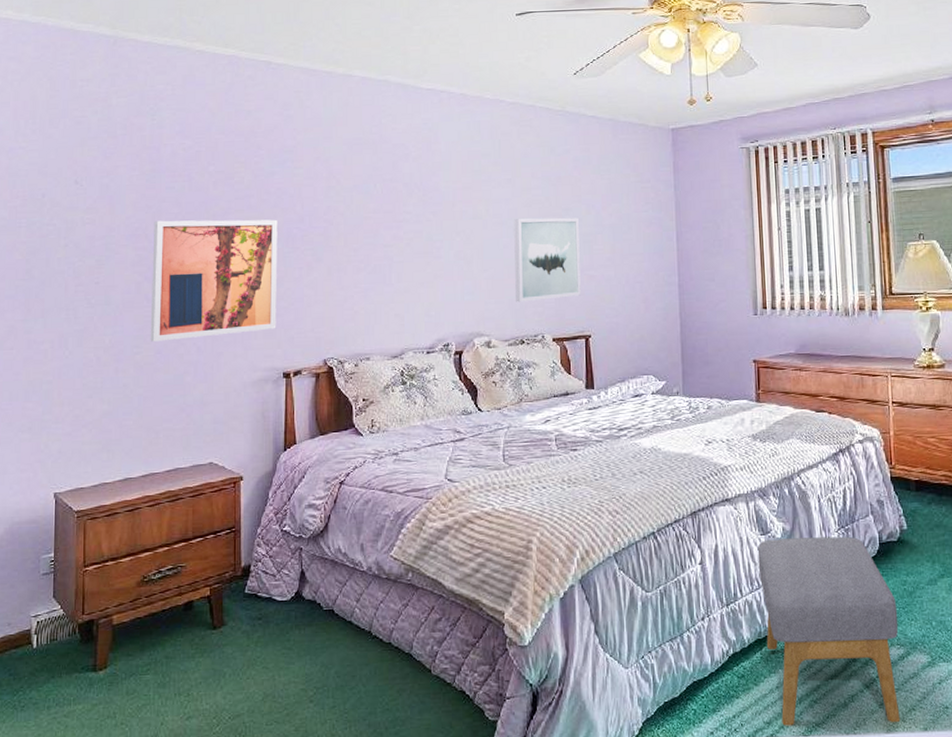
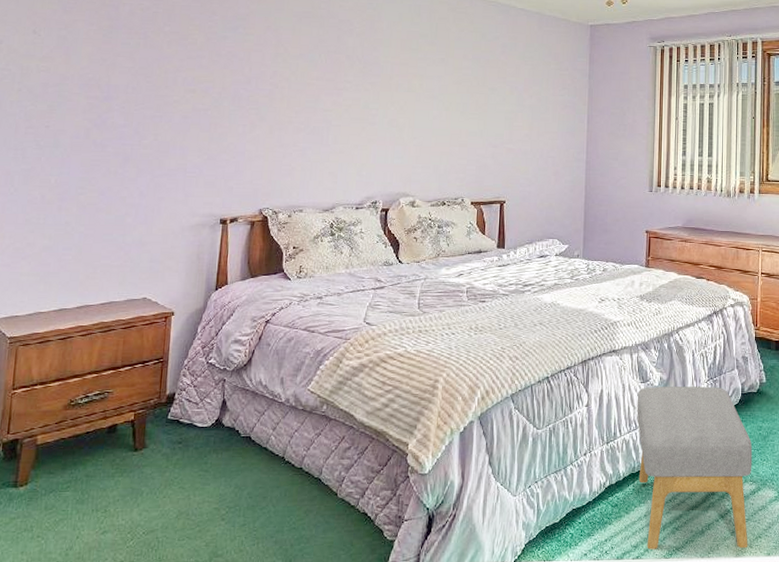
wall art: present [150,219,278,342] -> none [95,73,226,184]
wall art: present [514,217,581,302] -> none [440,93,502,168]

